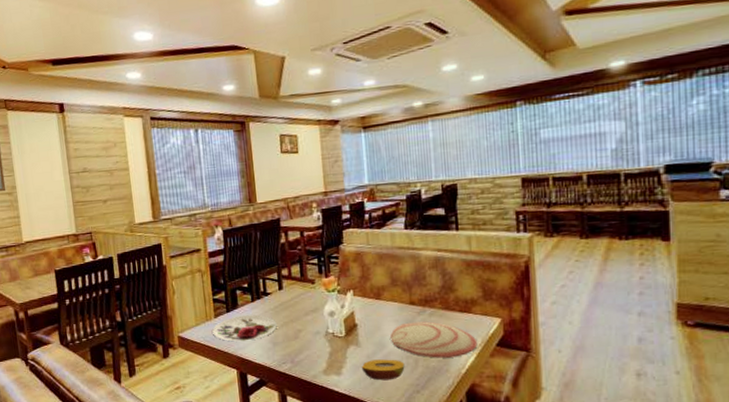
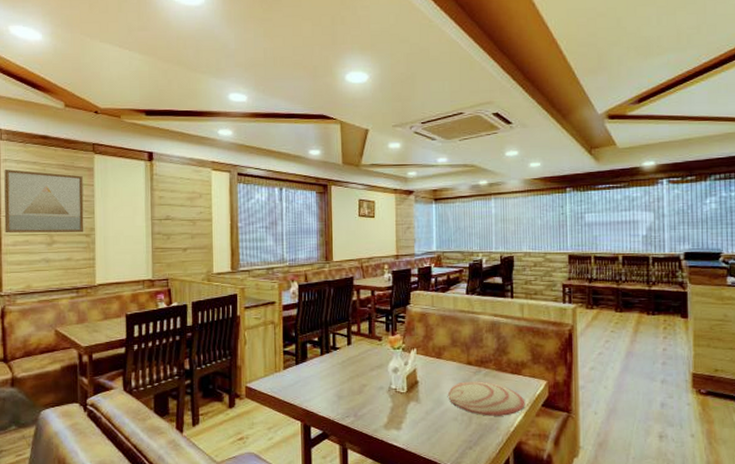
plate: present [212,314,277,342] -> none [280,368,343,394]
fruit: present [361,359,405,381] -> none [419,416,460,436]

